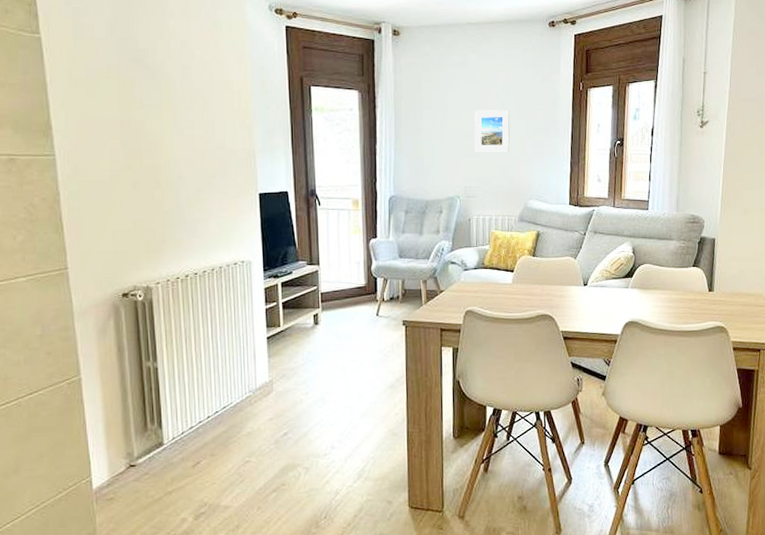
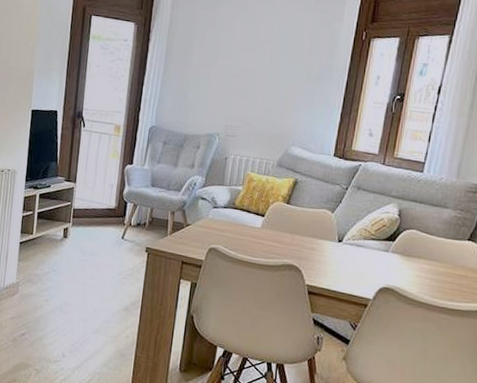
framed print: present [474,110,510,152] -> none [241,51,283,96]

